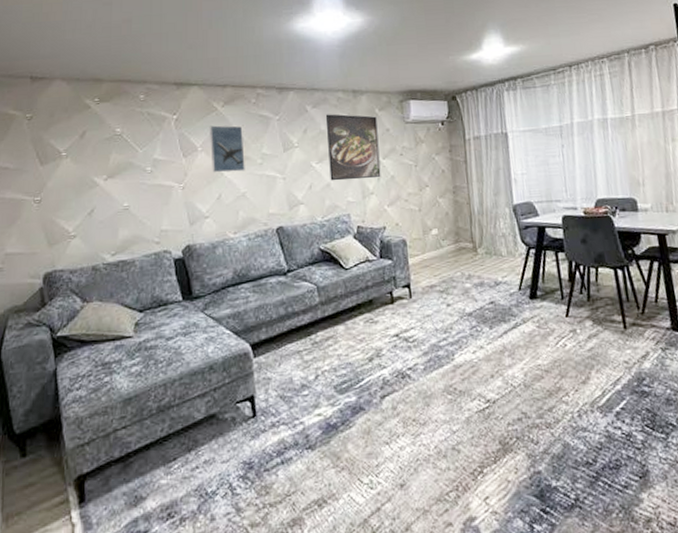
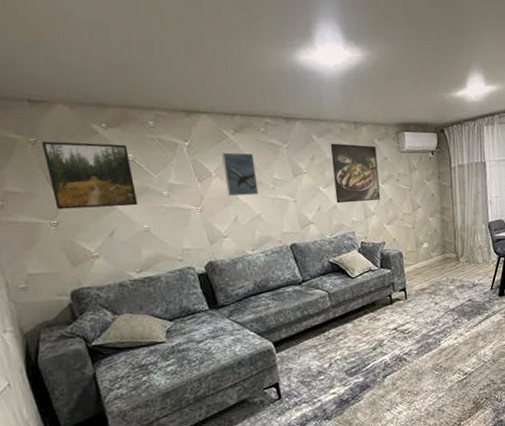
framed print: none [36,116,120,186] -> present [41,141,137,210]

